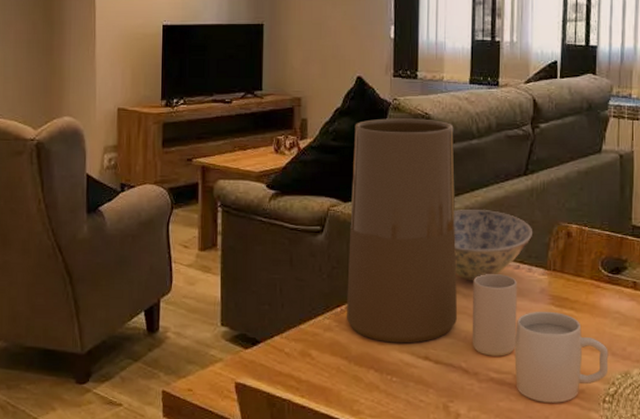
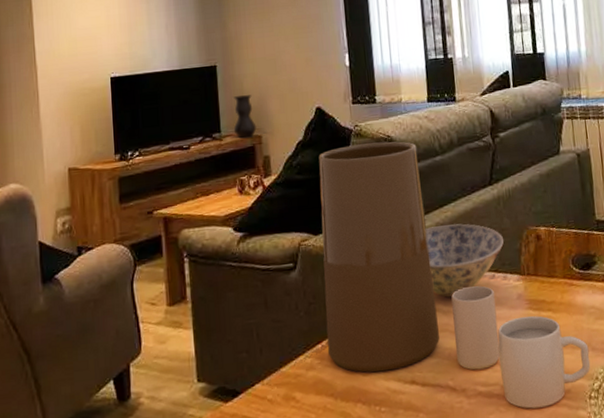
vase: none [275,57,297,99] -> present [232,95,257,139]

